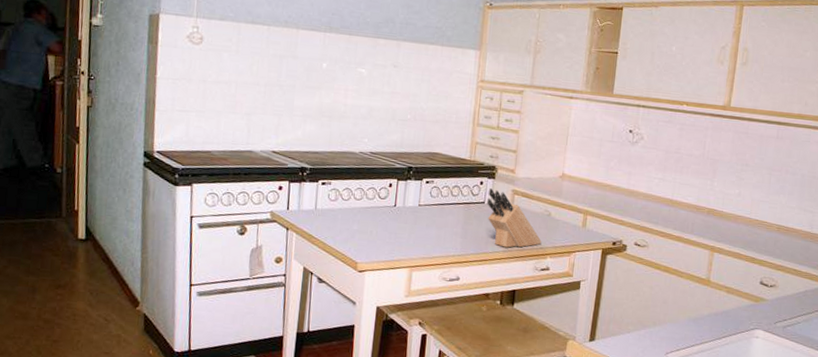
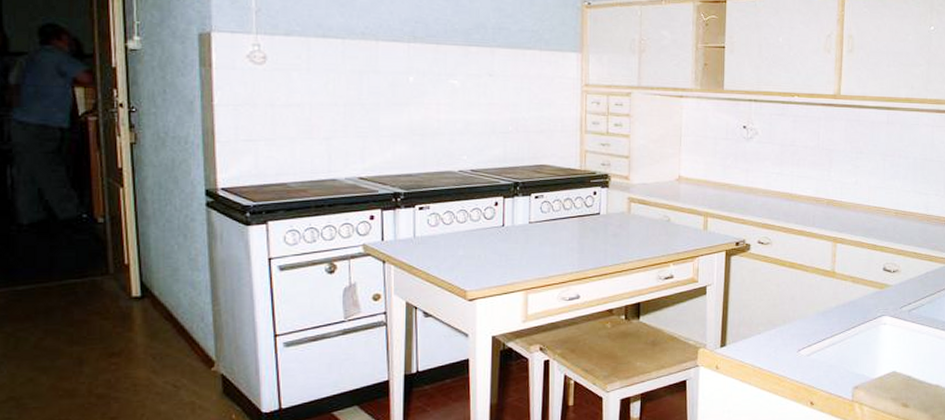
knife block: present [487,188,542,248] -> none [602,198,663,259]

